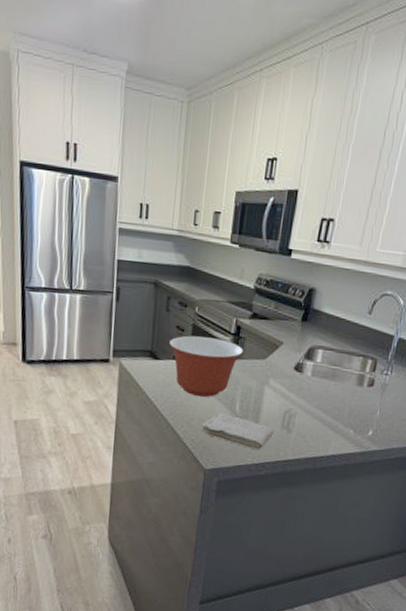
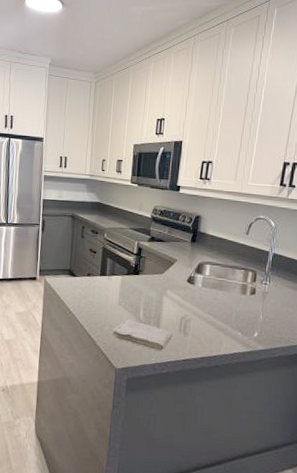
mixing bowl: present [169,335,244,398] -> none [84,256,145,307]

